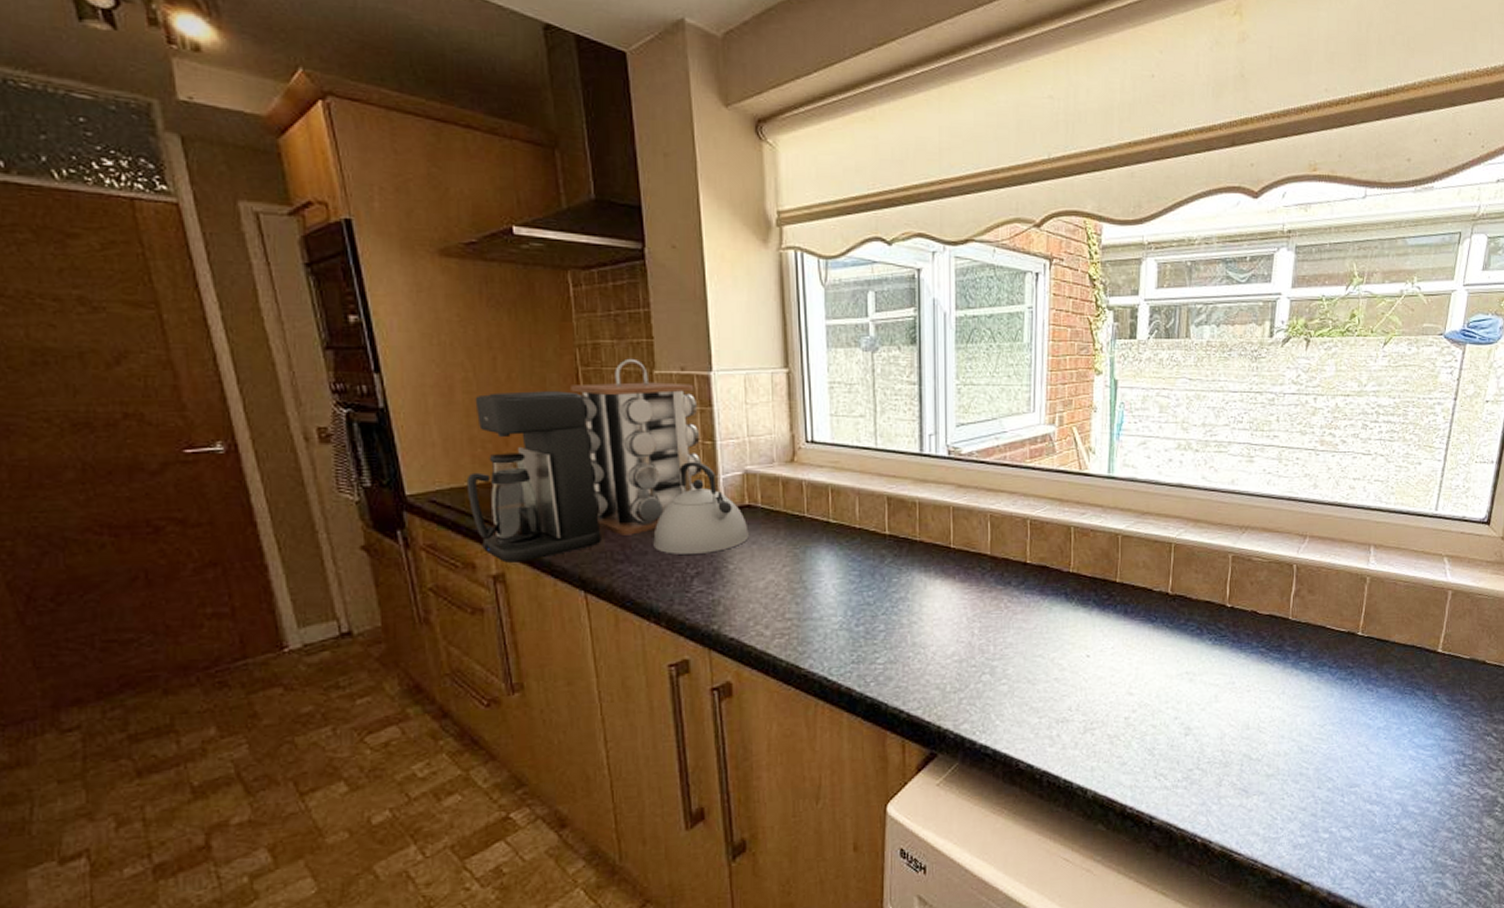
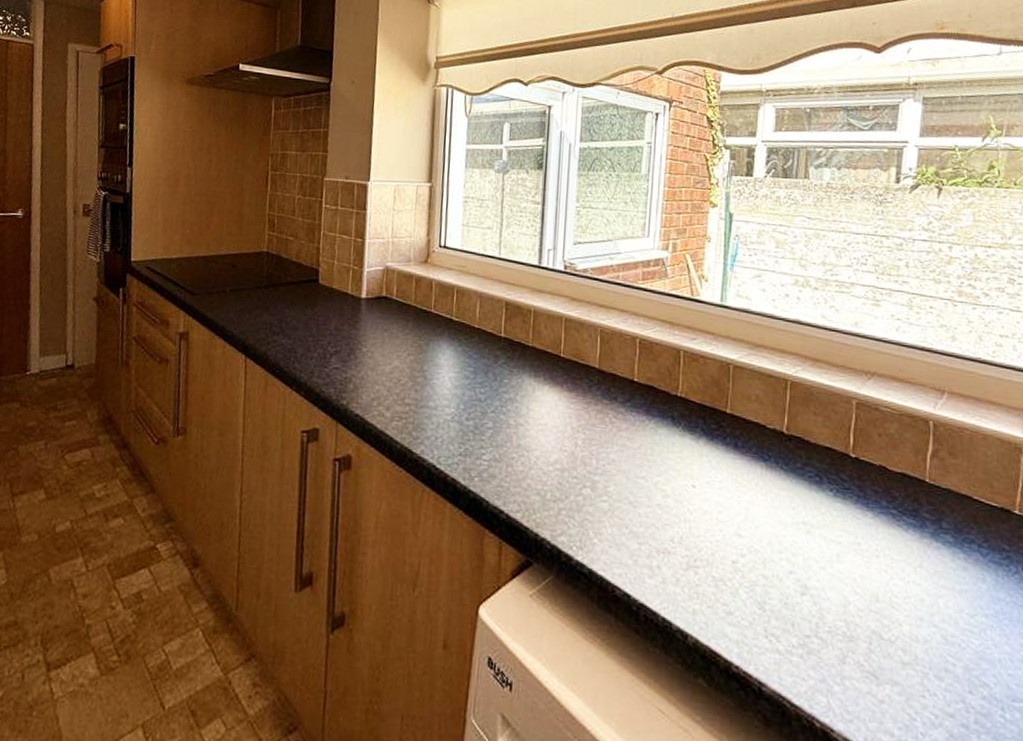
coffee maker: present [466,391,601,563] -> none [173,187,270,325]
spice rack: present [571,358,703,535] -> none [261,167,355,312]
kettle: present [653,462,749,555] -> none [304,255,383,336]

